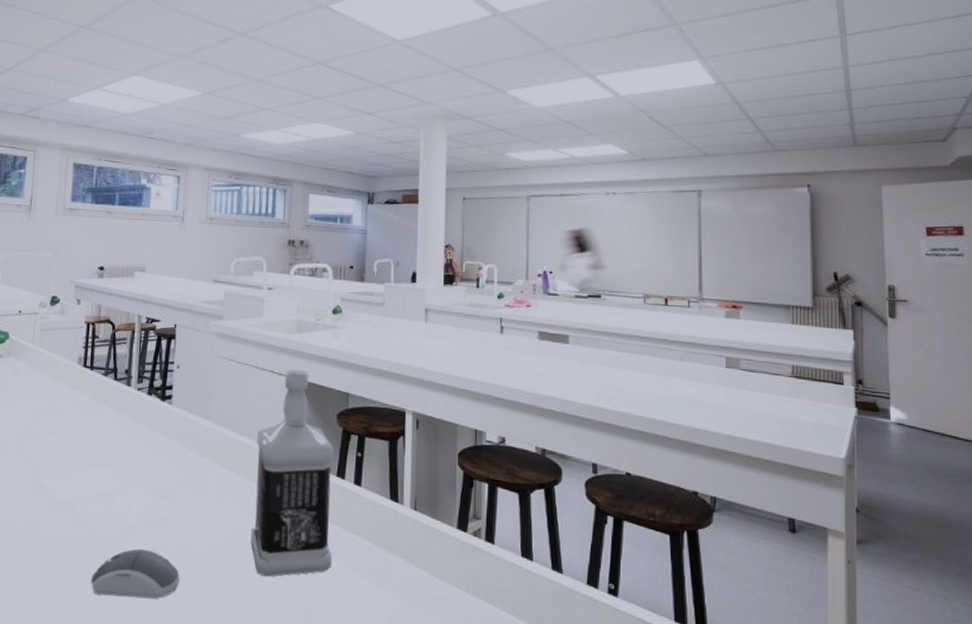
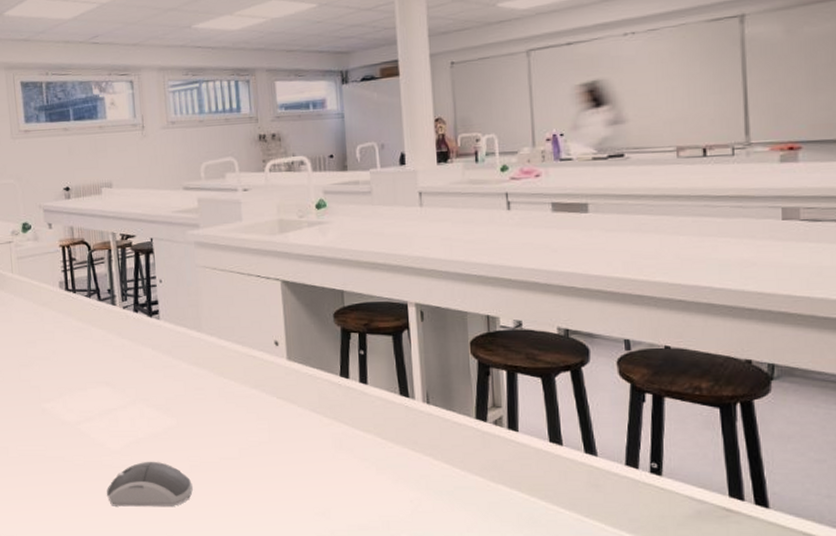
bottle: present [251,370,334,577] -> none [252,272,345,479]

